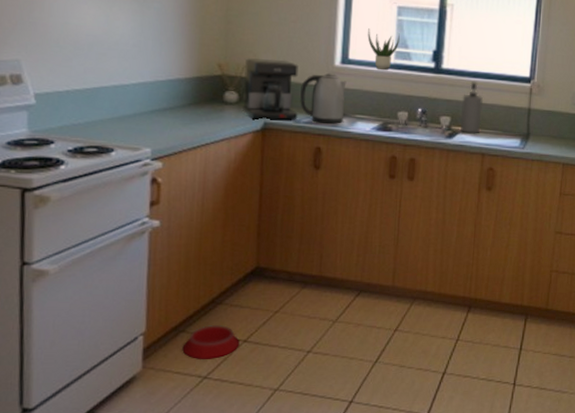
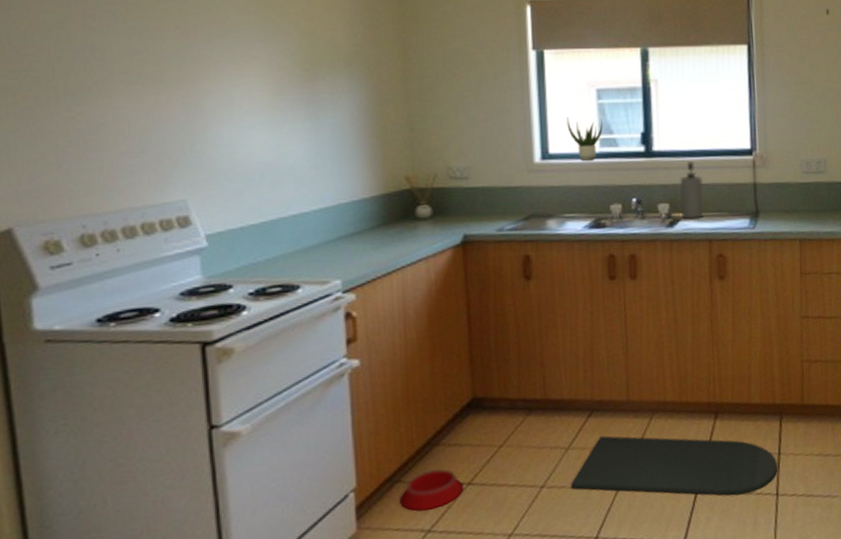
coffee maker: present [242,58,299,120] -> none [434,163,500,233]
kettle: present [300,73,347,124] -> none [500,172,551,228]
door mat: none [334,314,518,380] -> present [571,435,777,496]

